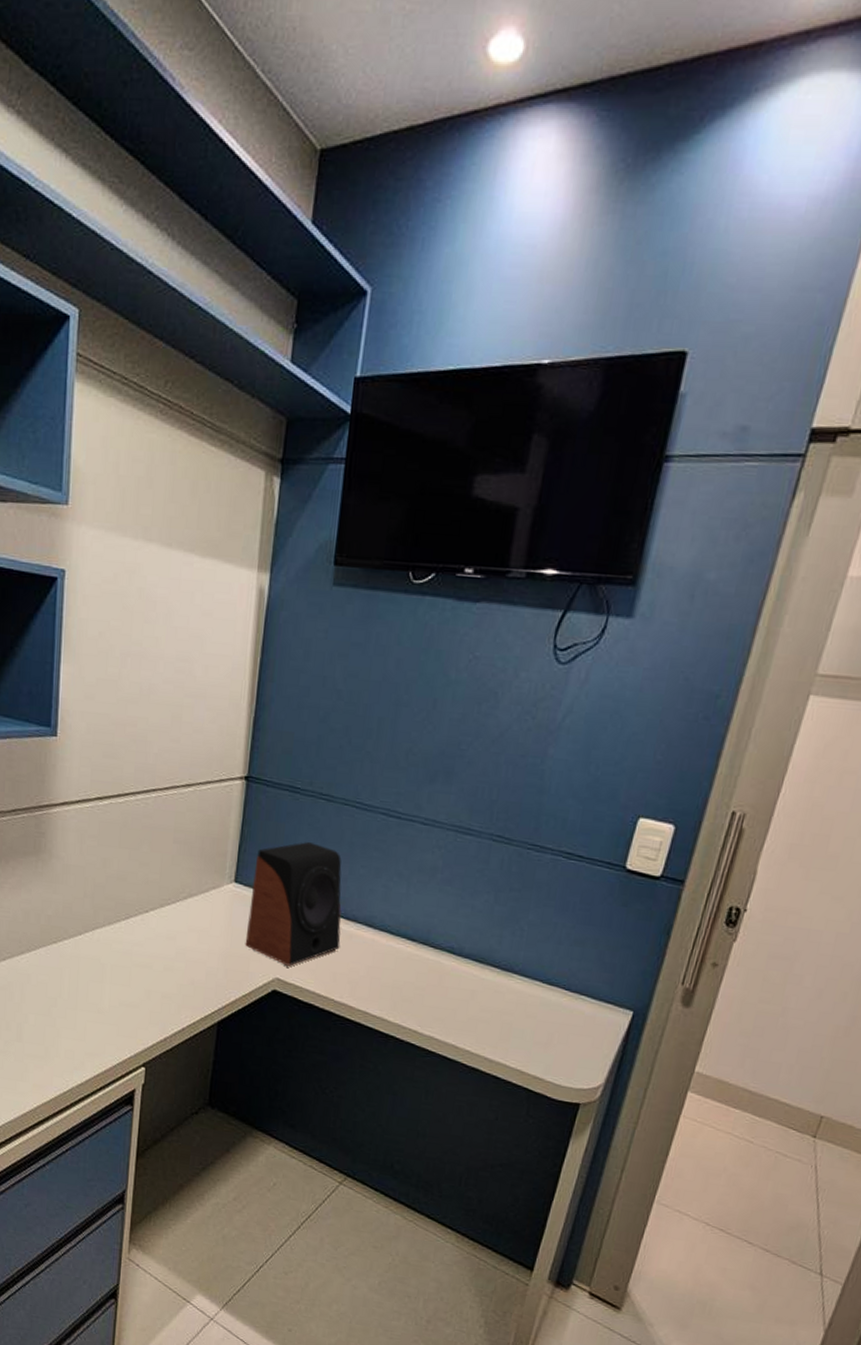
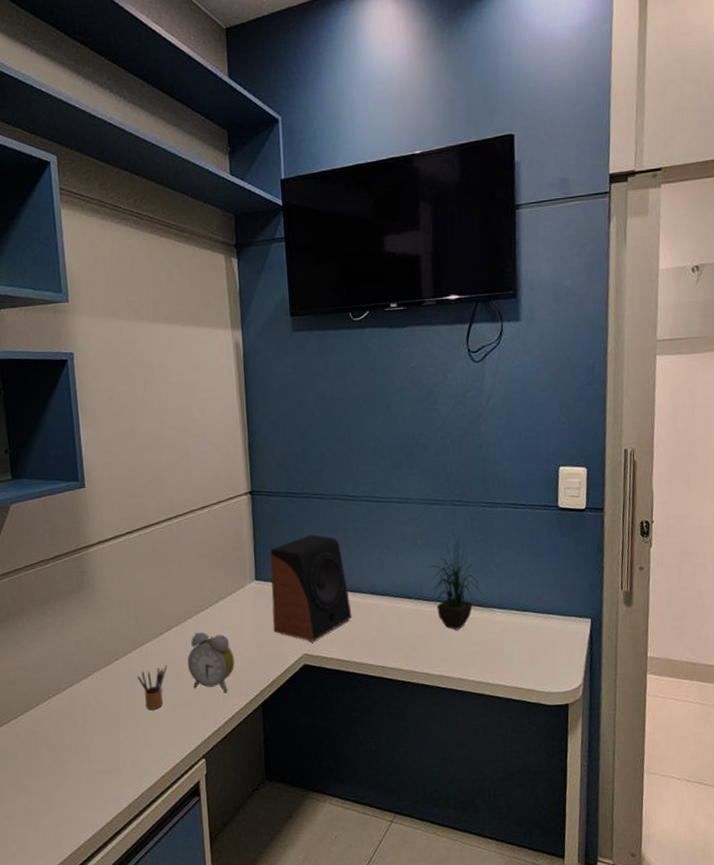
pencil box: none [84,957,119,1003] -> present [136,665,168,710]
alarm clock: none [141,928,196,1002] -> present [187,632,235,693]
potted plant: none [442,874,504,990] -> present [427,533,483,630]

